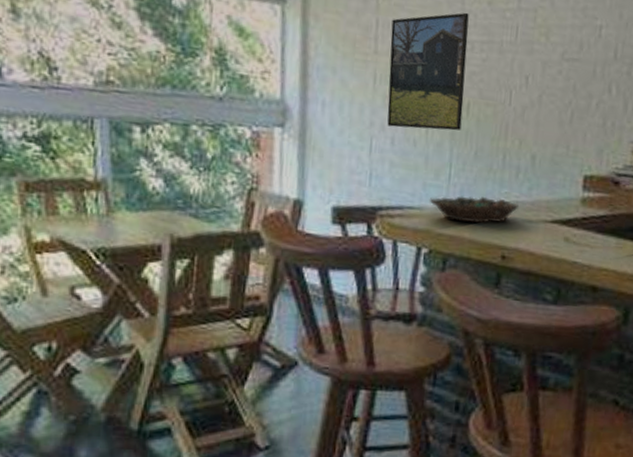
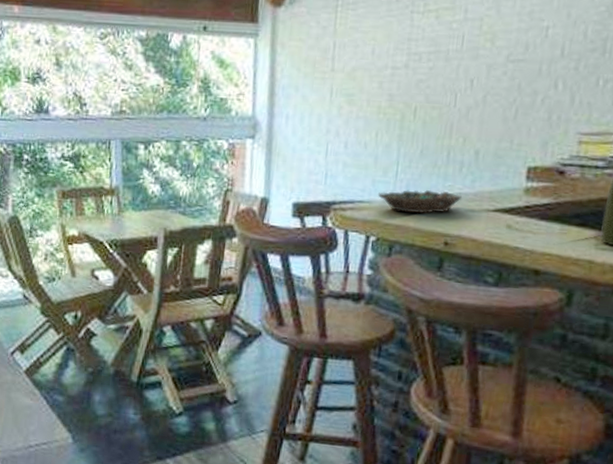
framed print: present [387,12,469,131] -> none [341,28,417,133]

